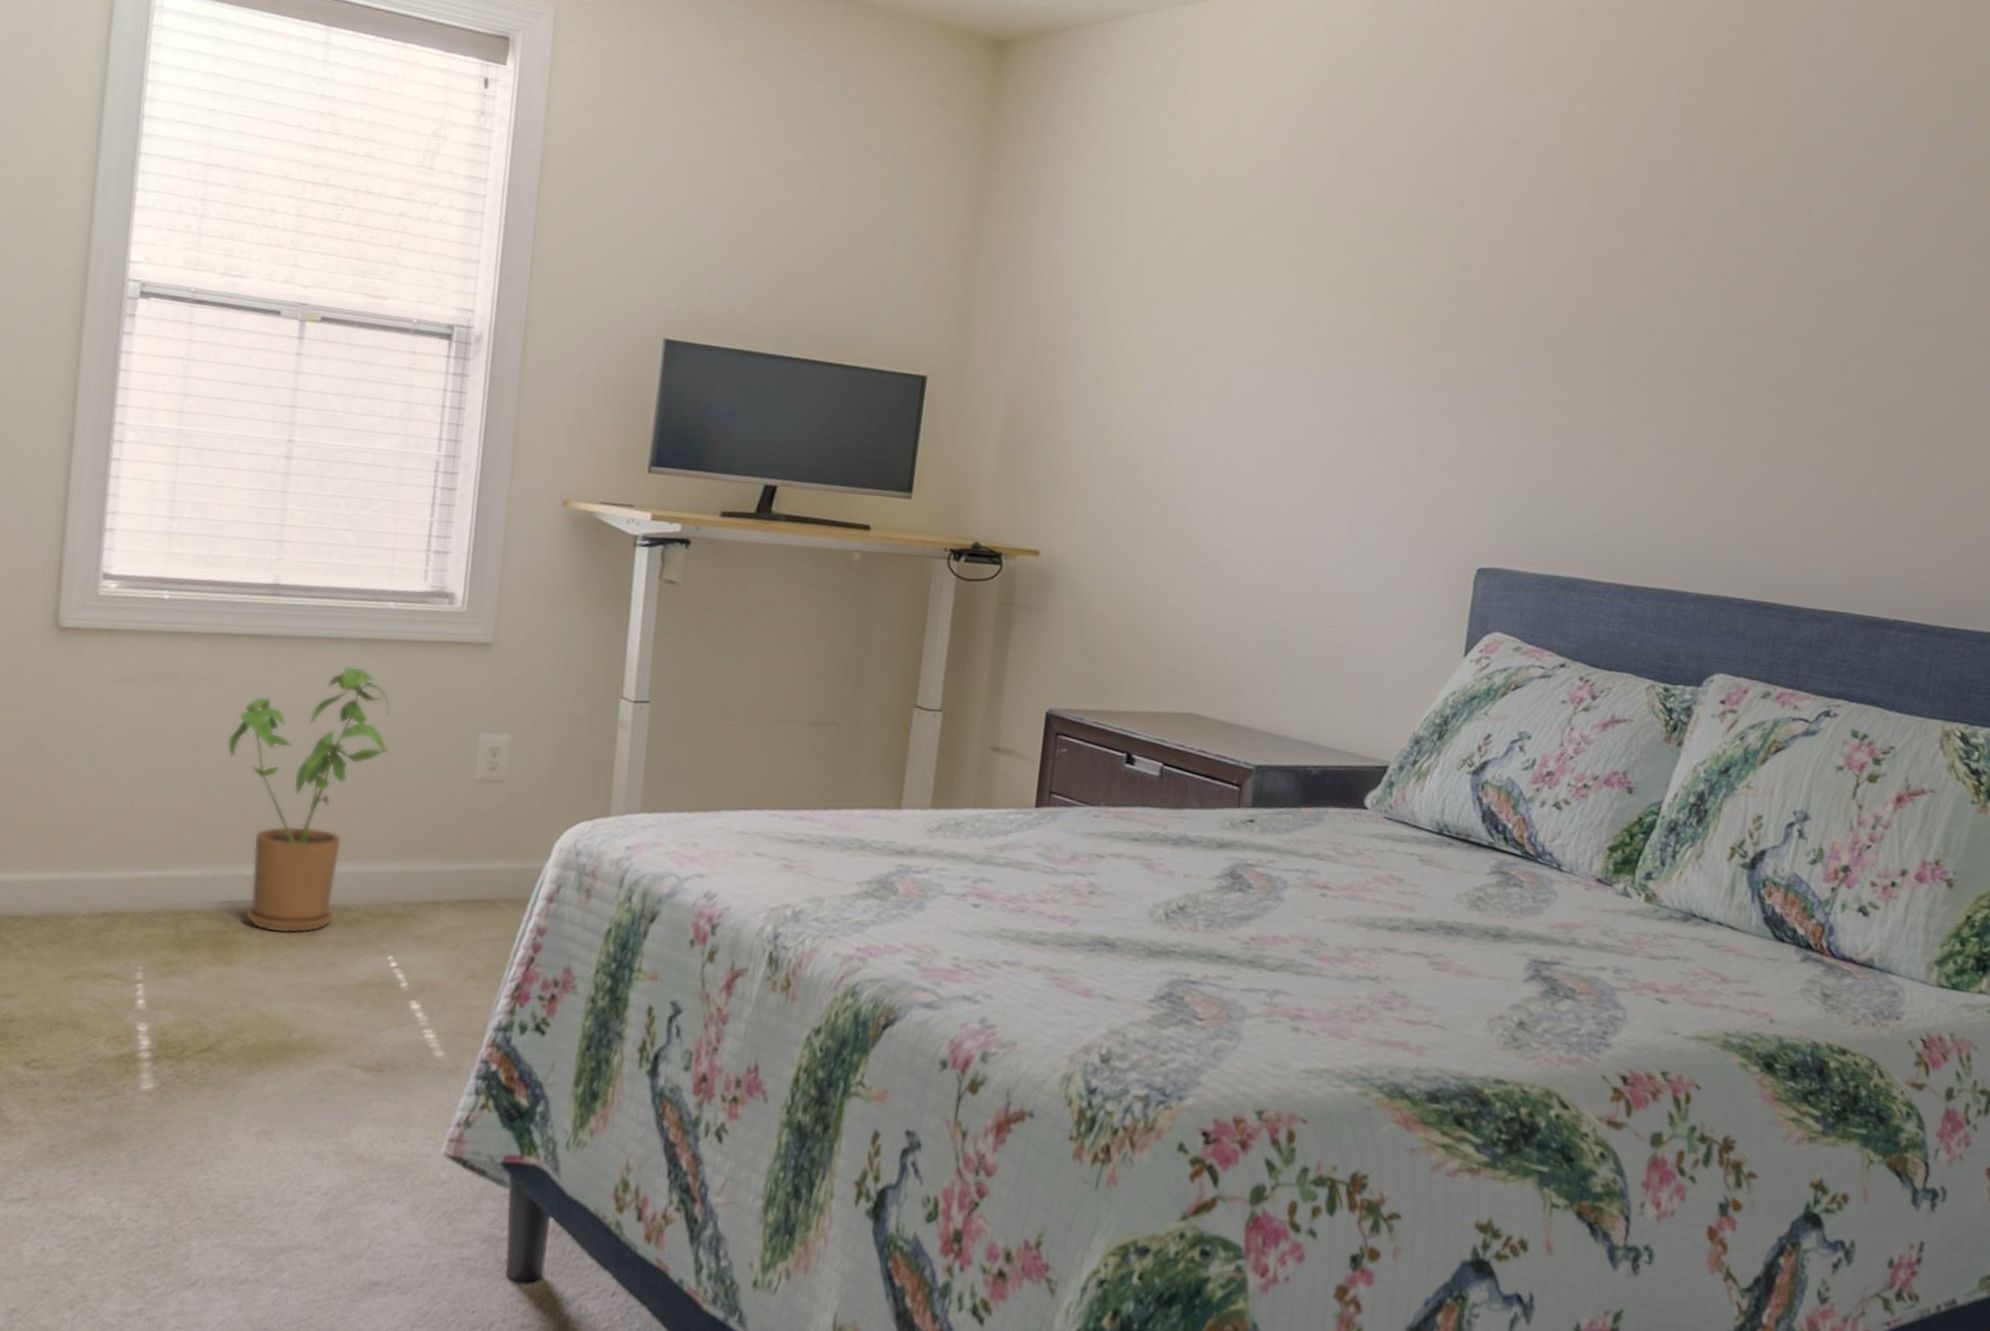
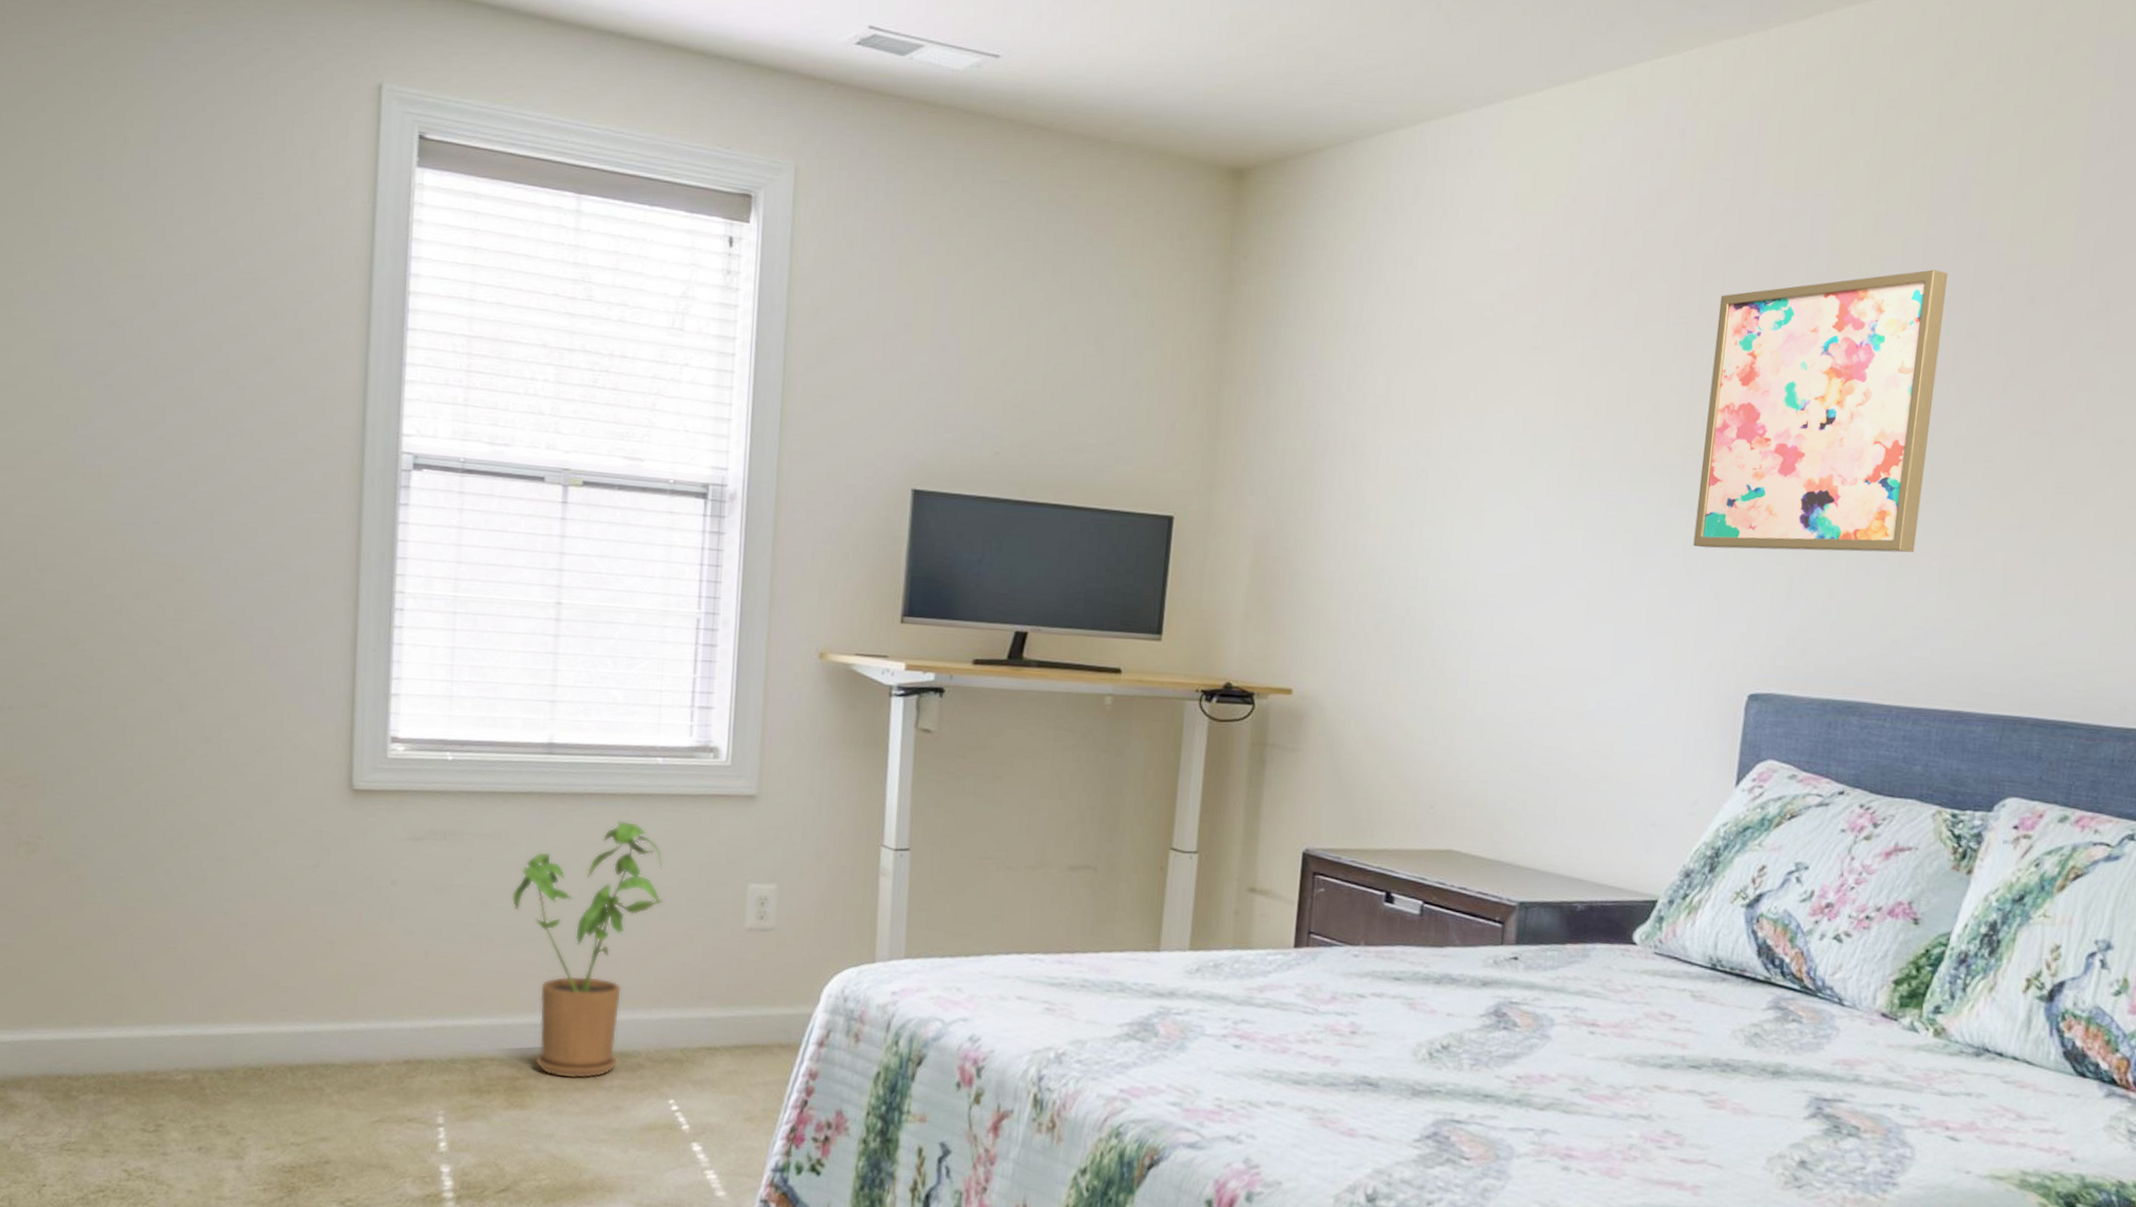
wall art: none [1428,172,1667,438] -> present [1693,269,1949,553]

